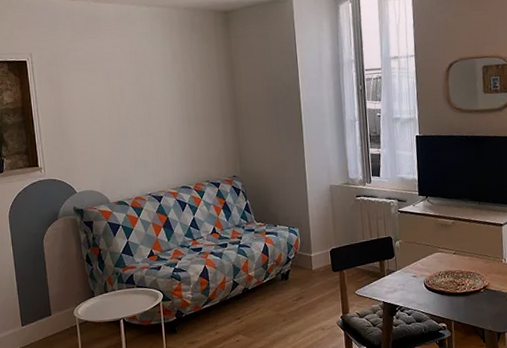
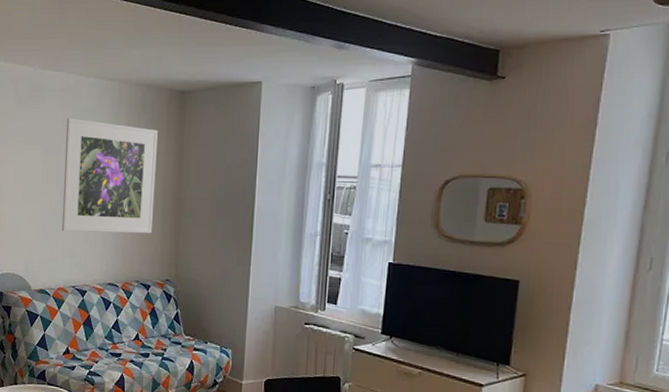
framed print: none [124,43,215,146] -> present [61,118,158,234]

